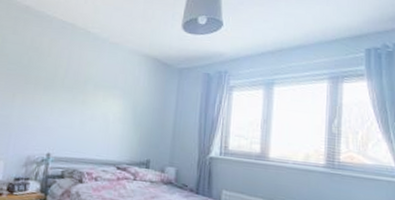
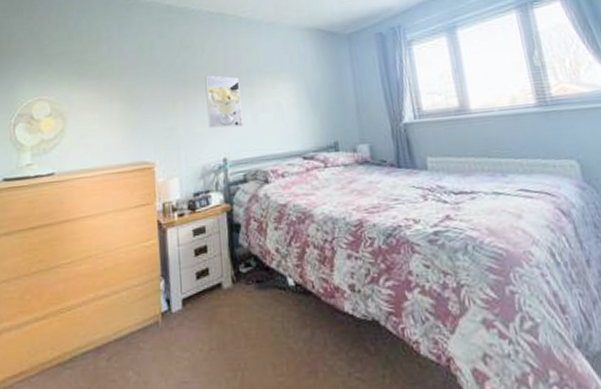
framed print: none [40,77,76,129] -> present [205,75,243,129]

